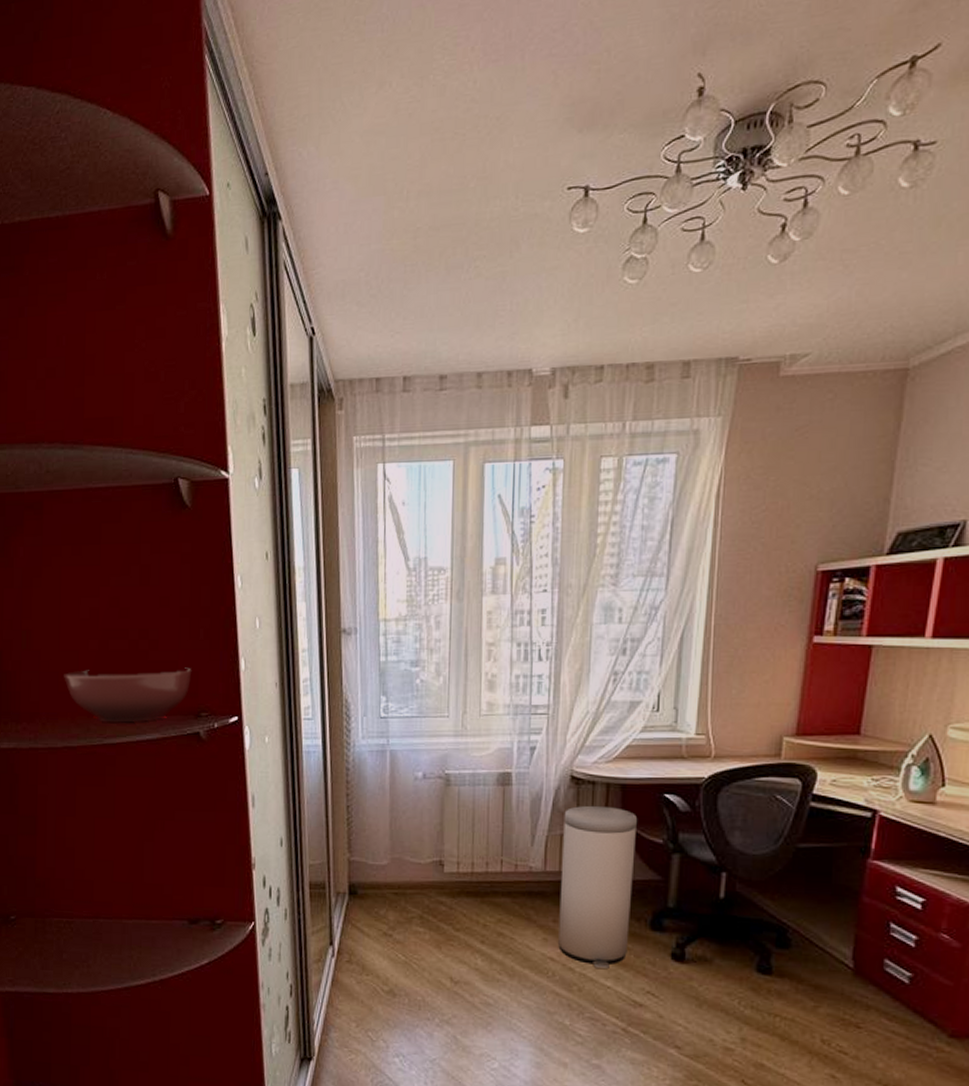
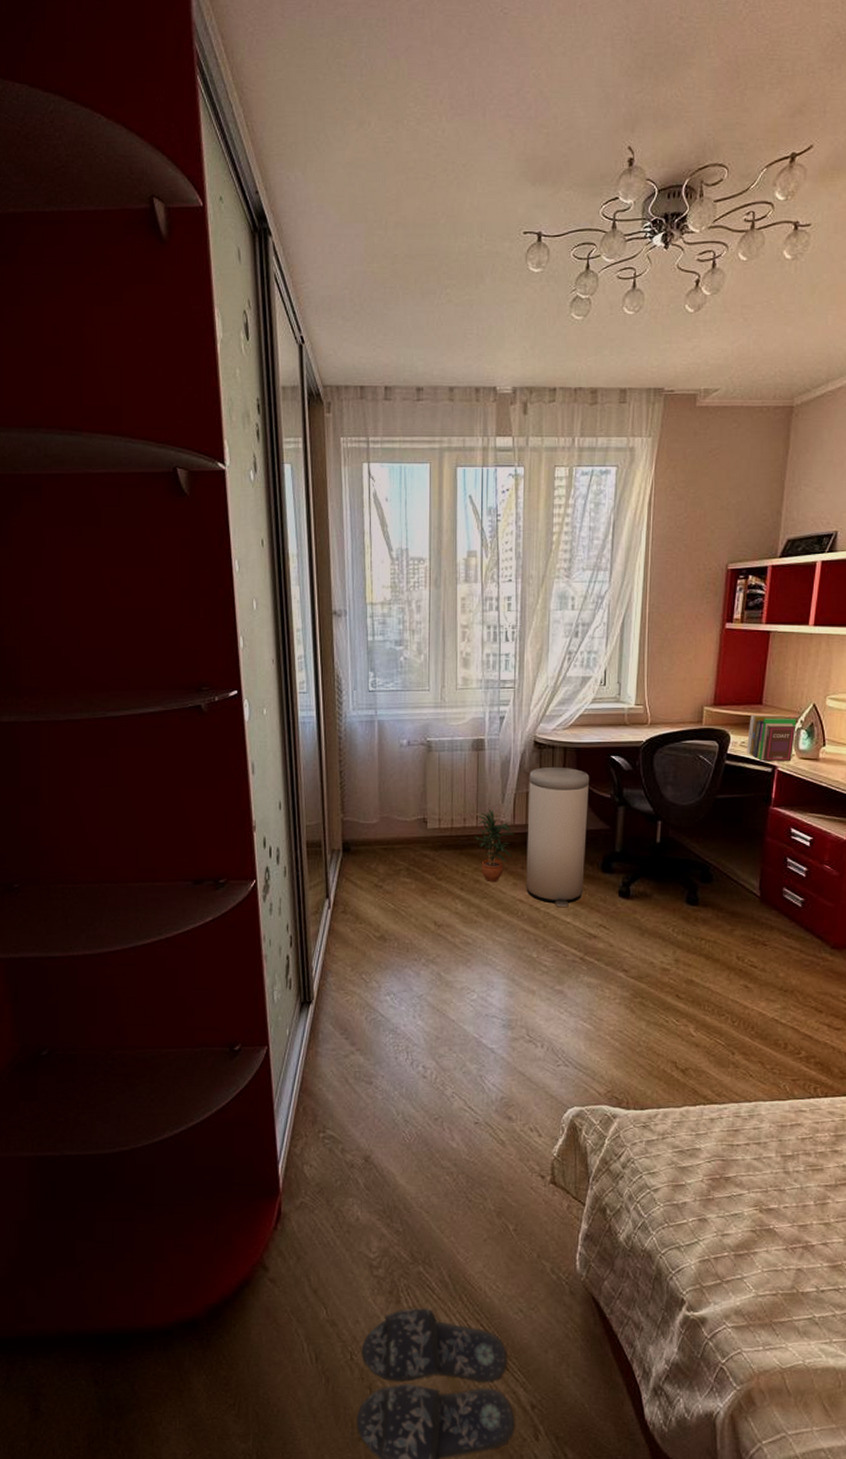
bowl: present [63,667,192,723] -> none [64,645,193,697]
potted plant: none [497,853,545,935] -> present [474,810,514,881]
books: none [837,747,906,806] -> present [746,714,797,762]

